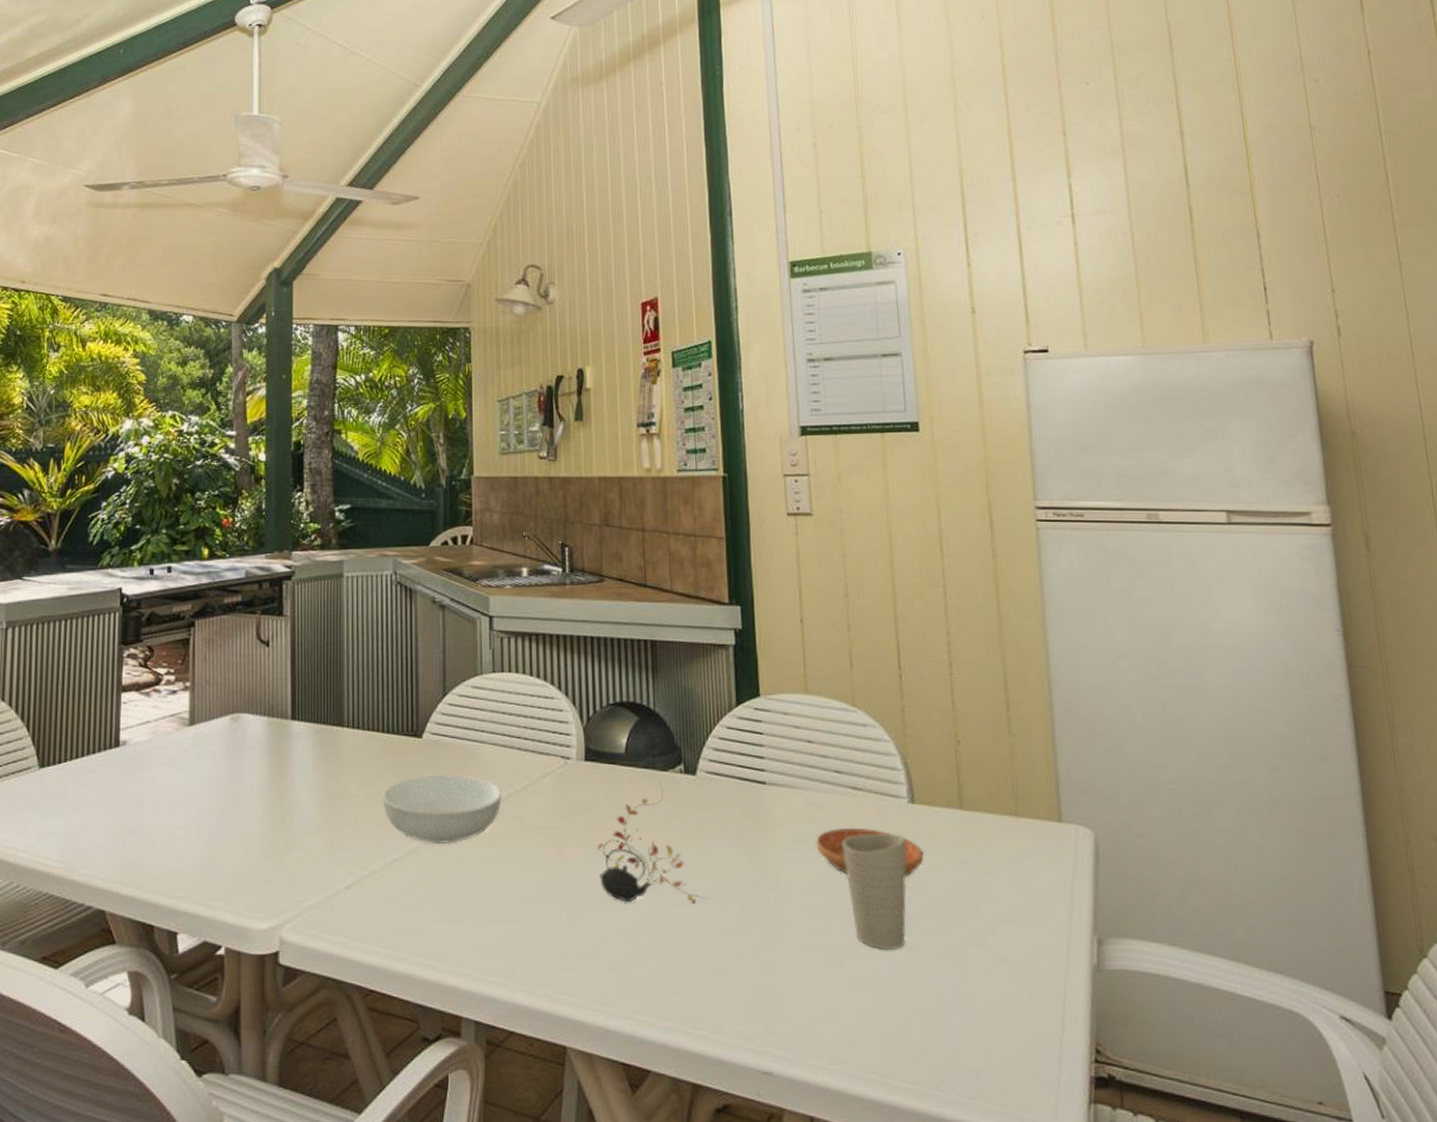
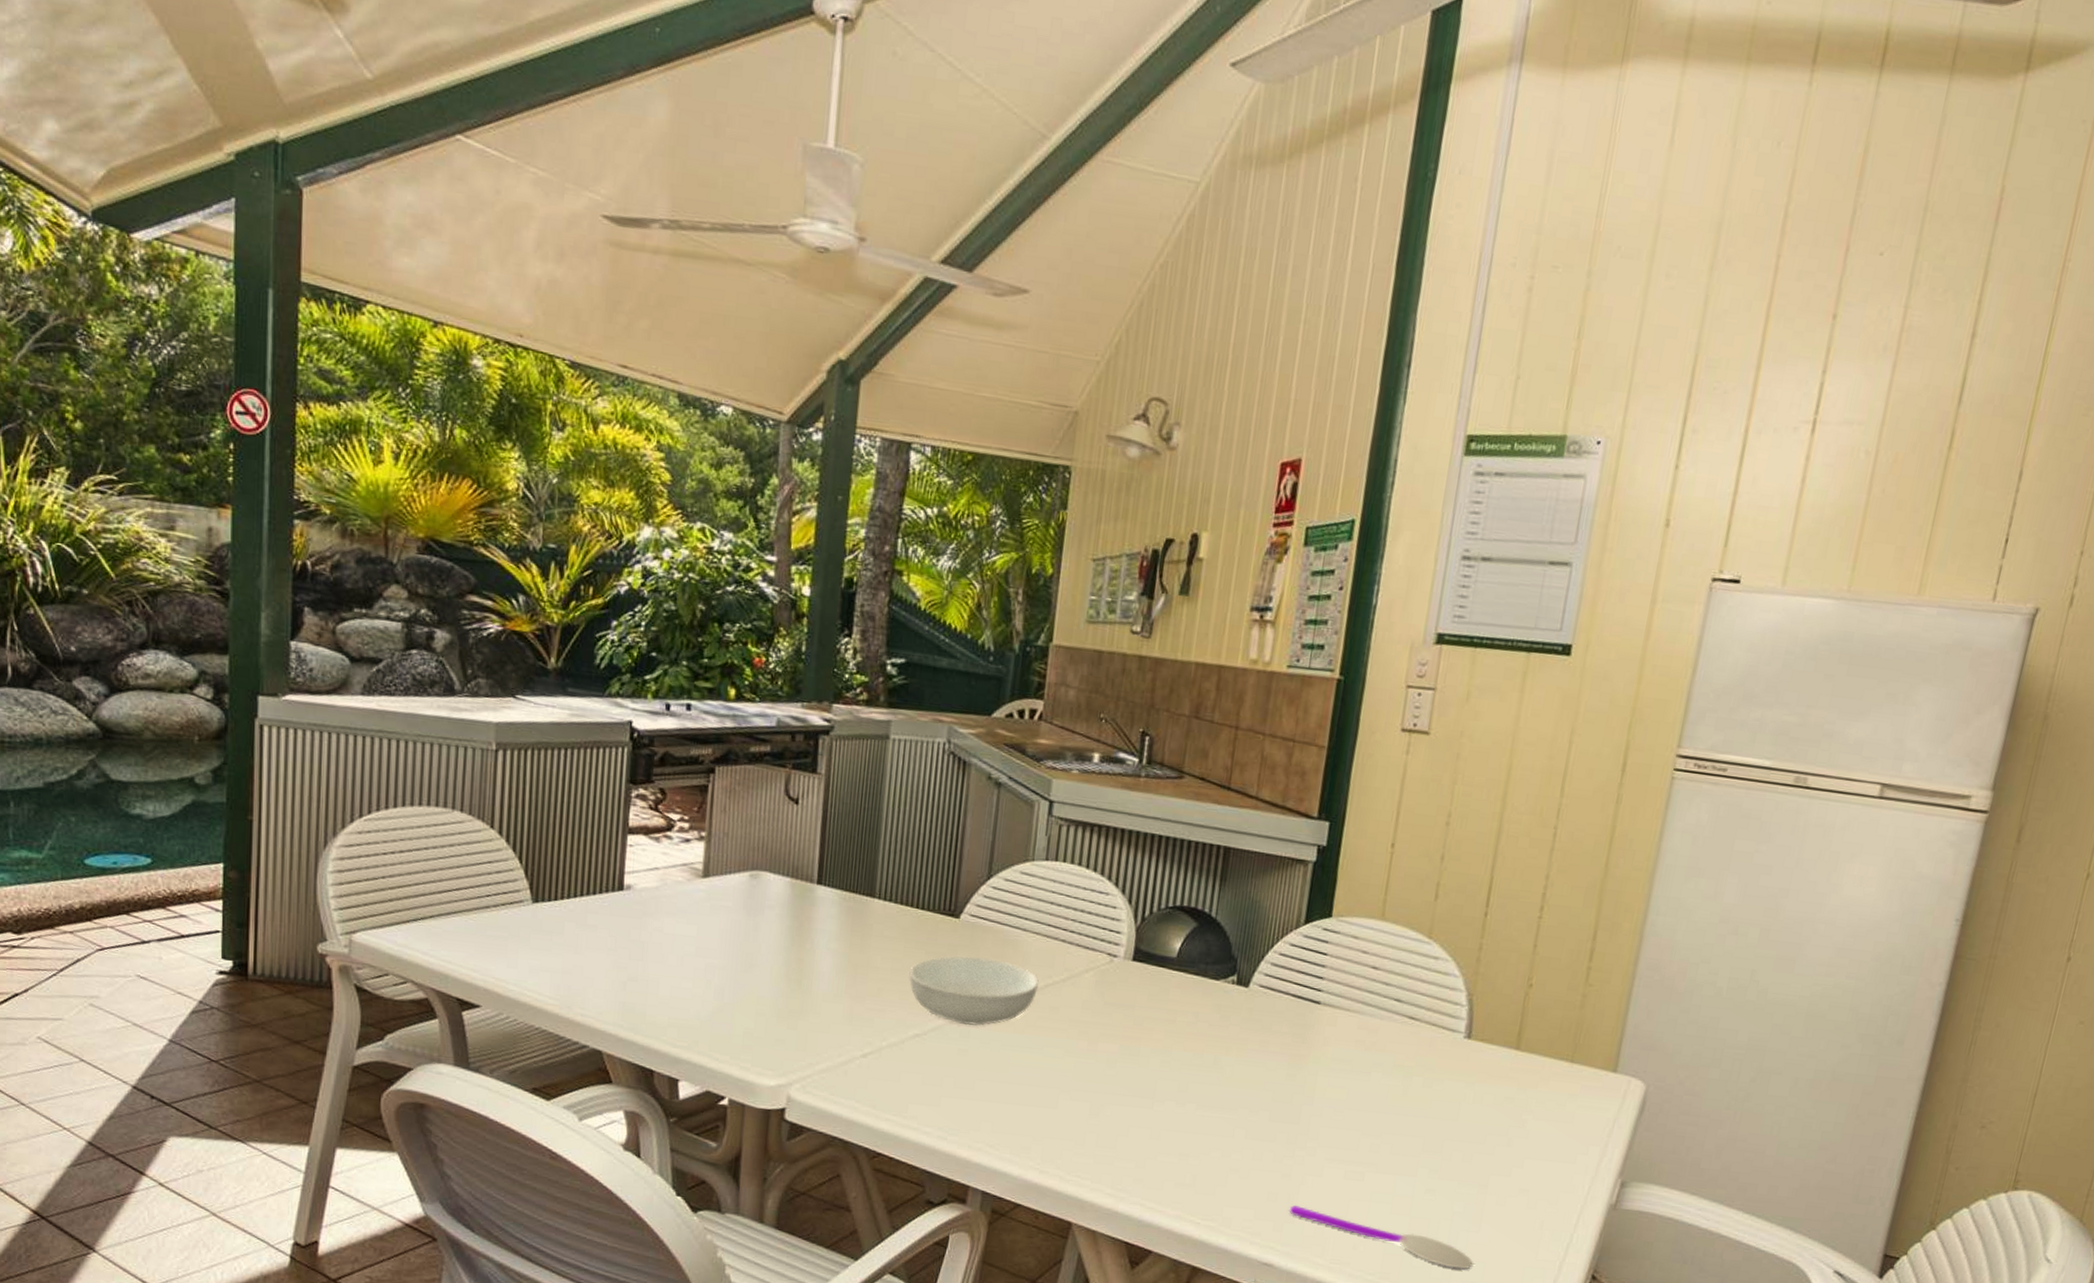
teapot: present [598,782,703,903] -> none [1130,990,1234,1107]
spoon: none [777,1003,973,1057] -> present [1288,1205,1473,1269]
saucer: present [816,827,925,877] -> none [1360,1053,1470,1107]
cup: present [841,834,907,949] -> none [1382,1062,1454,1171]

